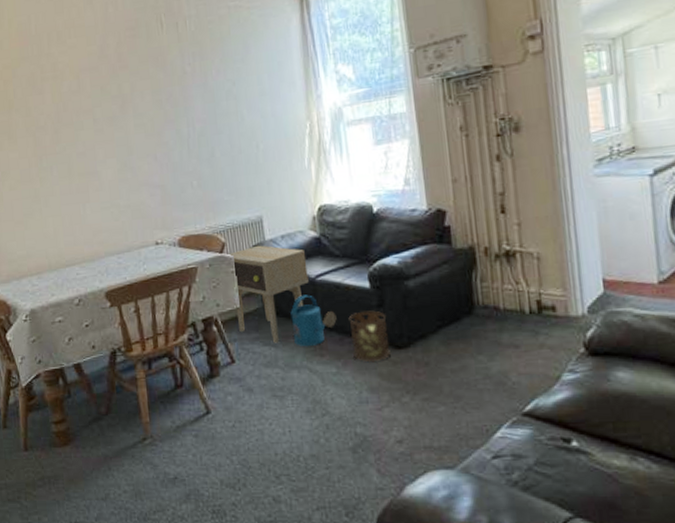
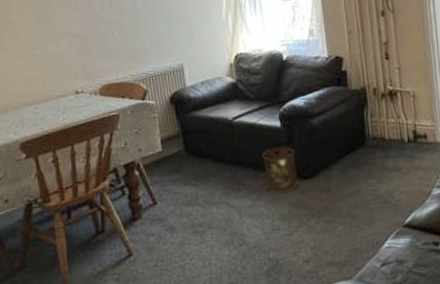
side table: present [228,245,309,343] -> none [150,91,227,183]
watering can: present [290,295,337,346] -> none [210,135,252,184]

